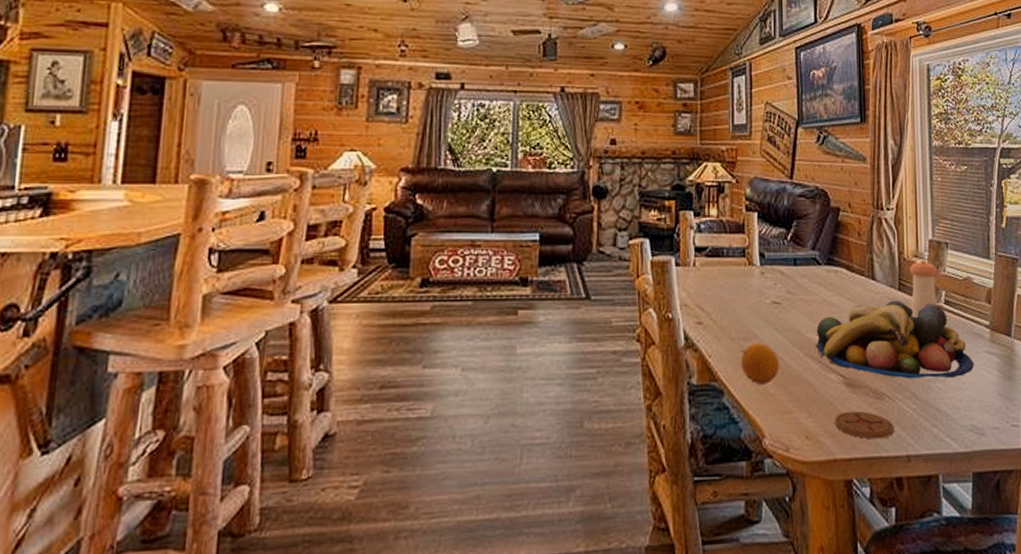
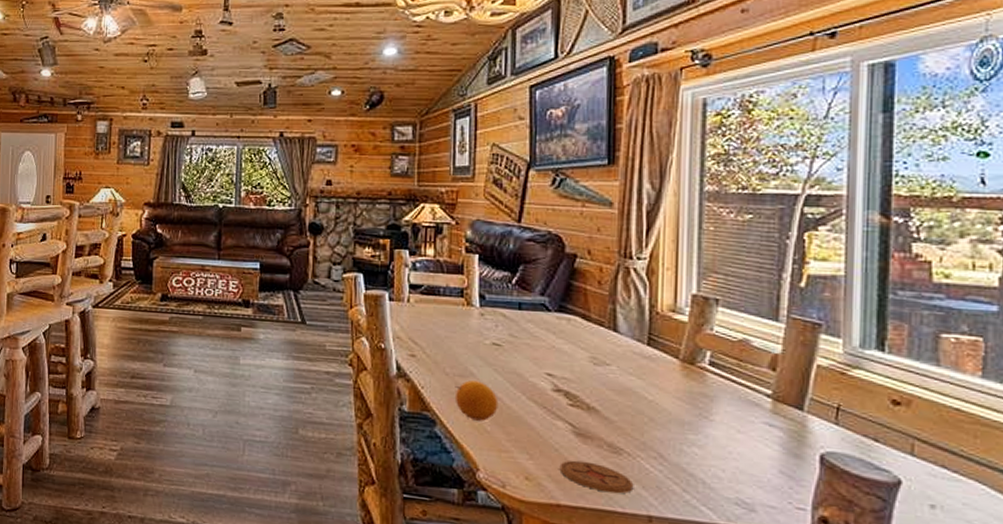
fruit bowl: present [816,300,974,379] -> none [541,355,746,446]
pepper shaker: present [910,259,938,318] -> none [663,314,702,376]

